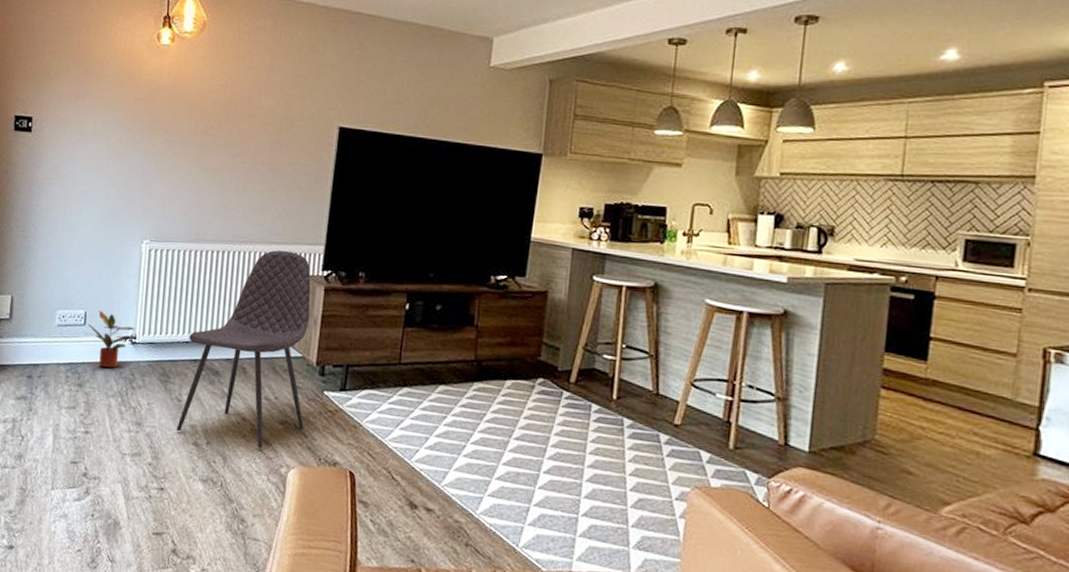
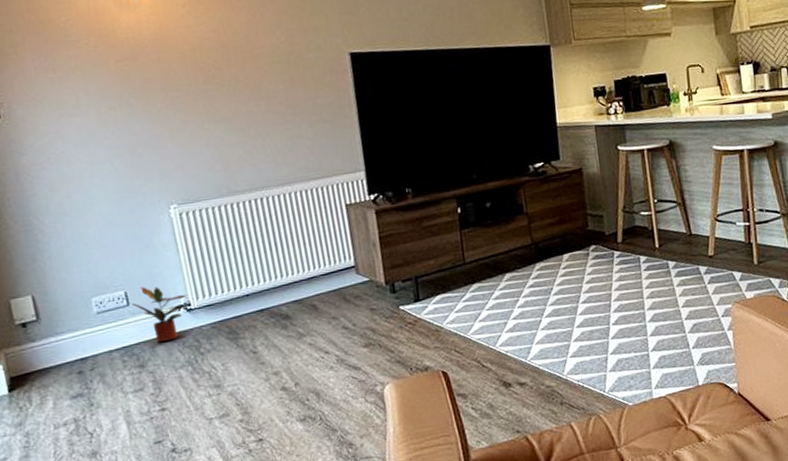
chair: present [176,250,311,449] -> none [248,183,389,382]

